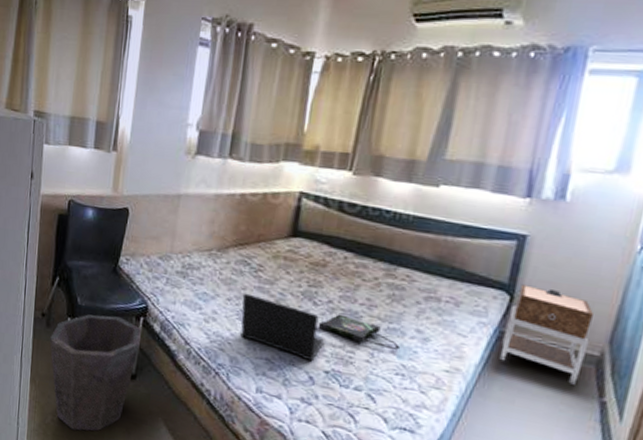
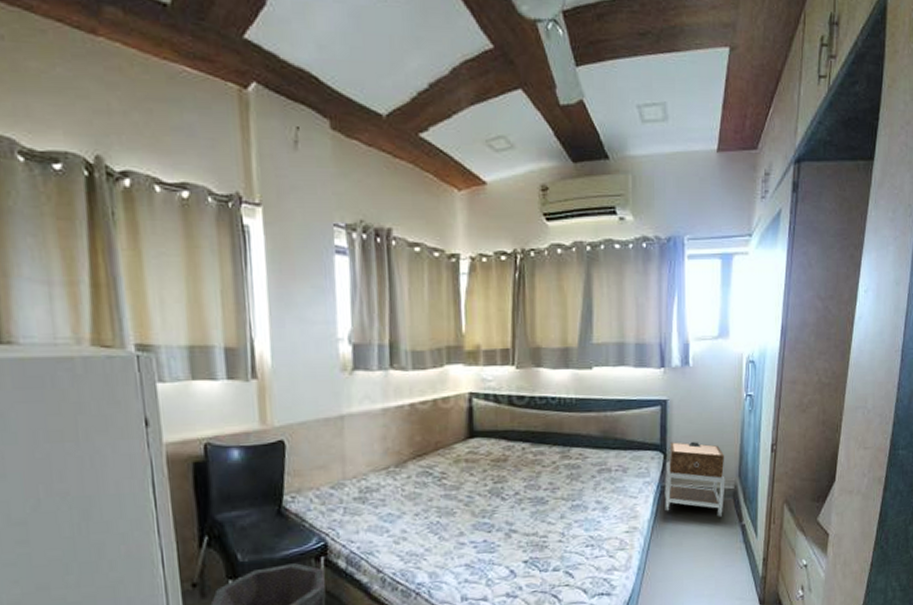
laptop: present [240,293,324,362] -> none [430,504,518,556]
photo frame: present [318,314,401,351] -> none [509,503,586,525]

